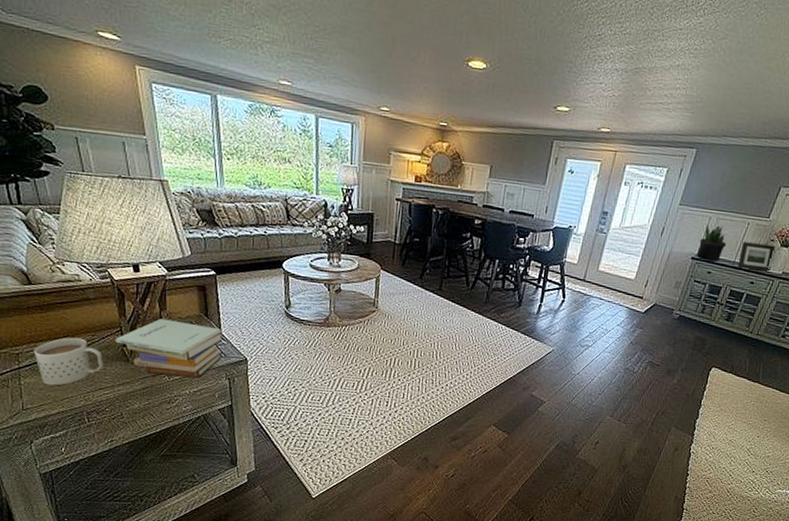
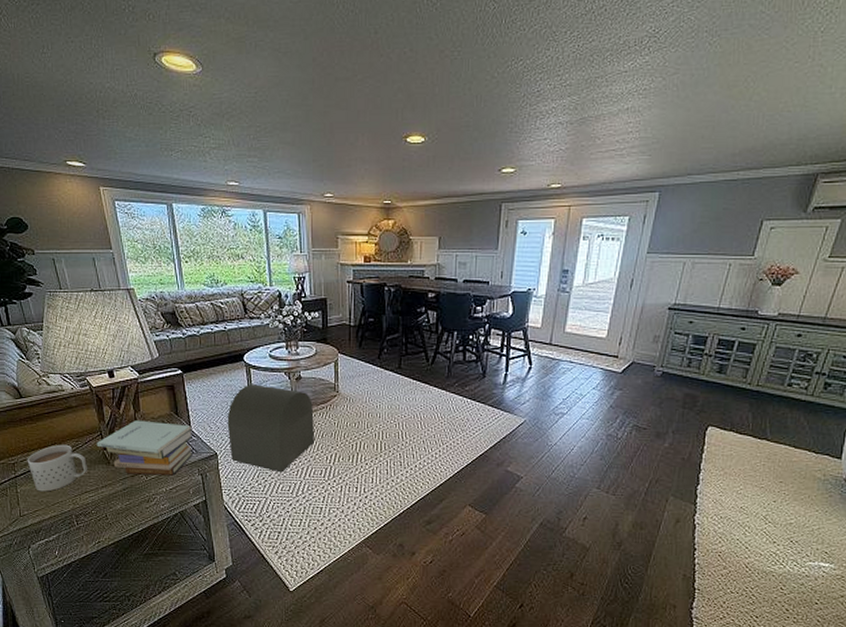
treasure chest: none [260,292,351,383] -> present [227,384,314,473]
planter: present [696,225,727,262] -> none [673,270,707,310]
picture frame: present [737,242,775,272] -> none [723,285,765,315]

